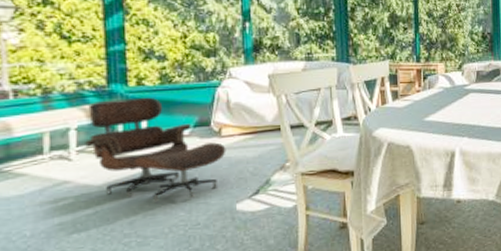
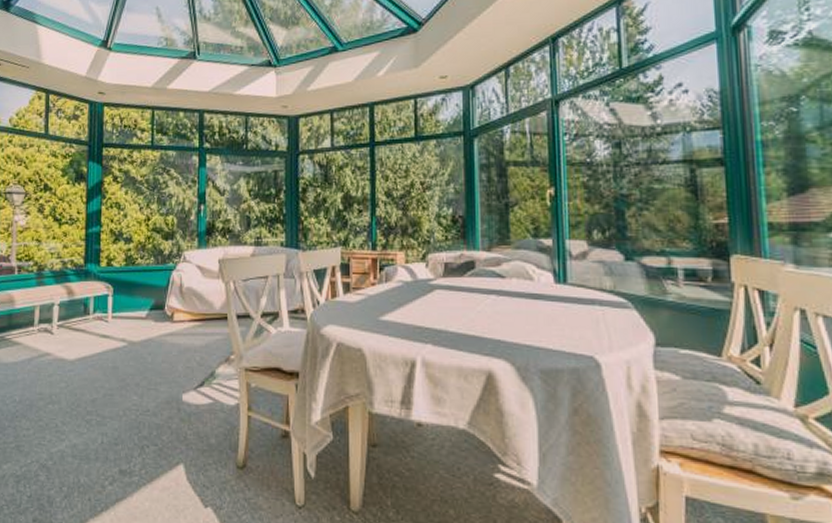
lounge chair: present [85,97,226,202] -> none [64,277,177,383]

